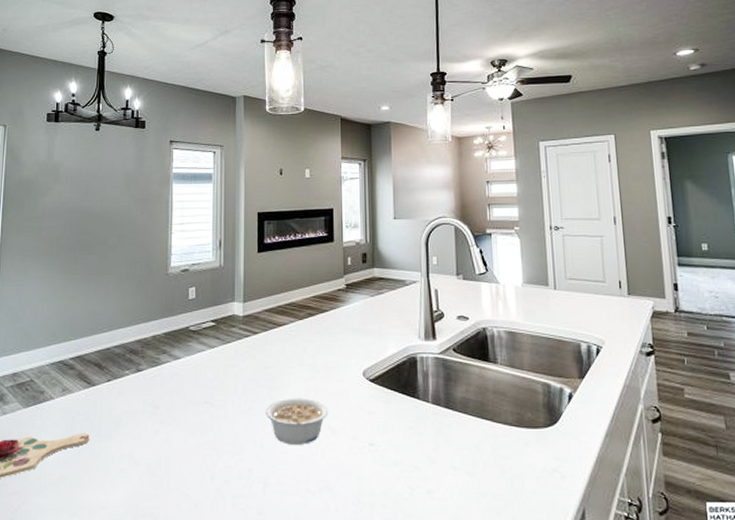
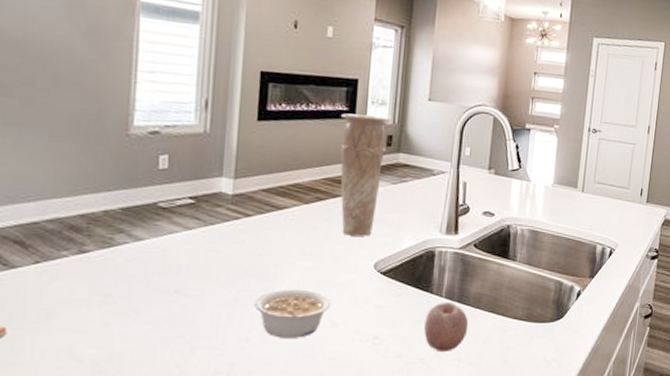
vase: none [323,238,363,346] -> present [340,113,389,236]
fruit: none [416,408,459,460] -> present [424,303,469,353]

